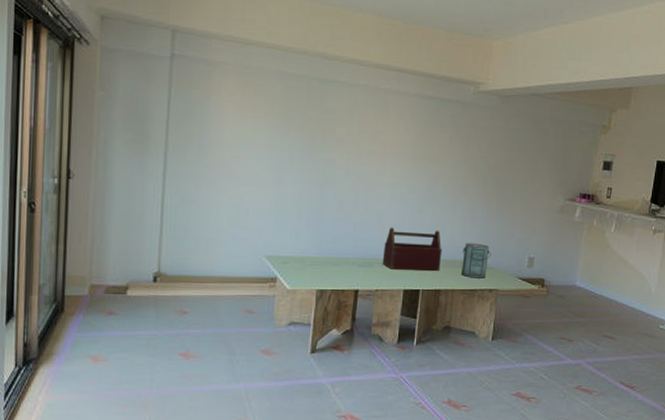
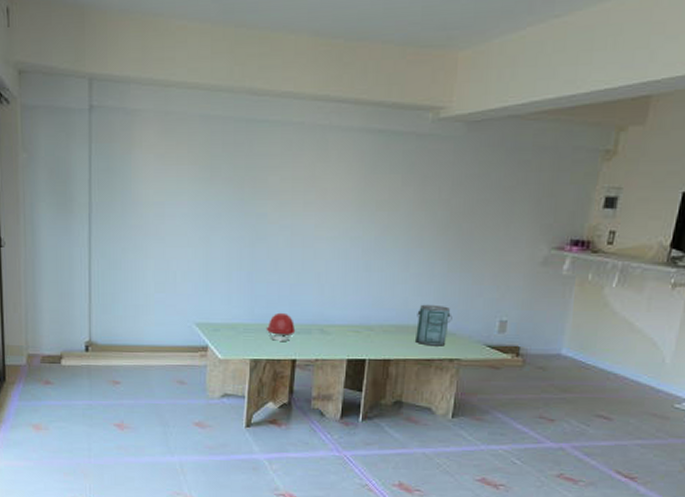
hard hat: none [331,247,359,274] -> present [266,312,296,342]
toolbox: present [382,227,442,271] -> none [322,288,393,338]

